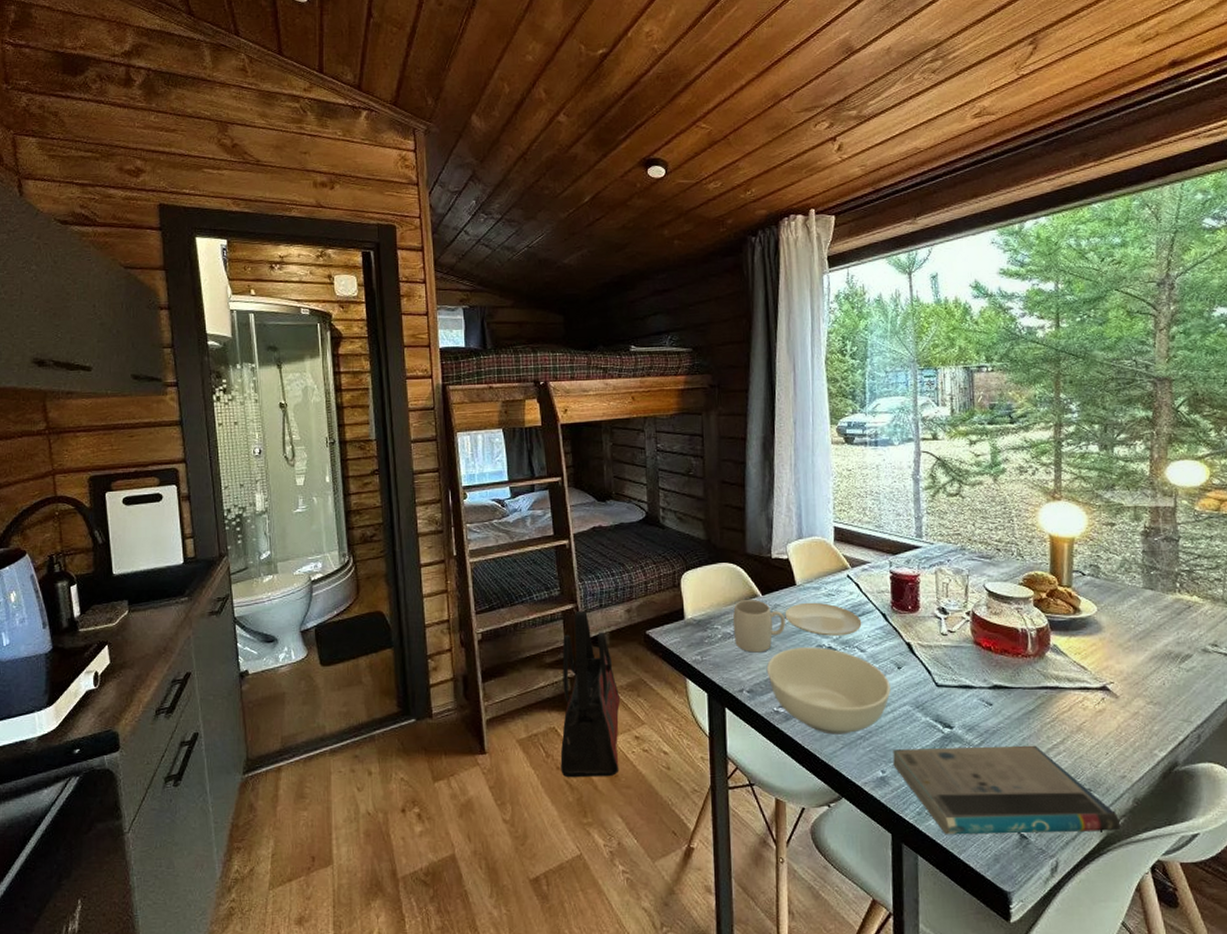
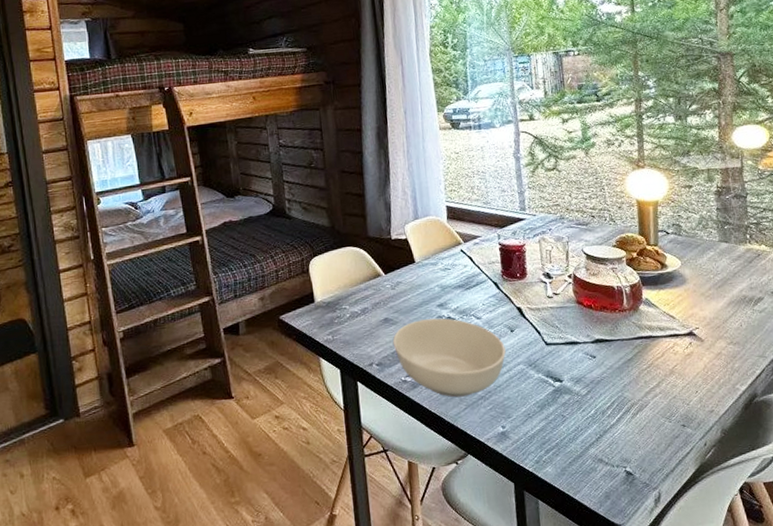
duffel bag: present [560,611,621,778] -> none [201,302,262,461]
mug: present [732,599,785,653] -> none [359,278,408,329]
plate: present [785,602,862,636] -> none [406,277,477,307]
book: present [892,745,1121,835] -> none [510,390,712,479]

